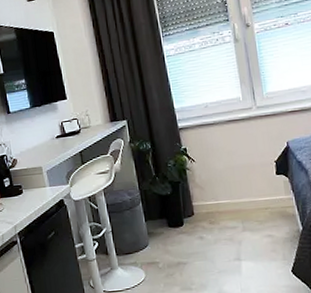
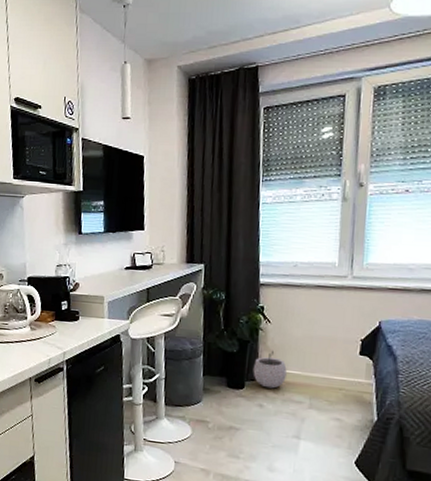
plant pot: none [187,185,218,221] -> present [253,350,287,389]

